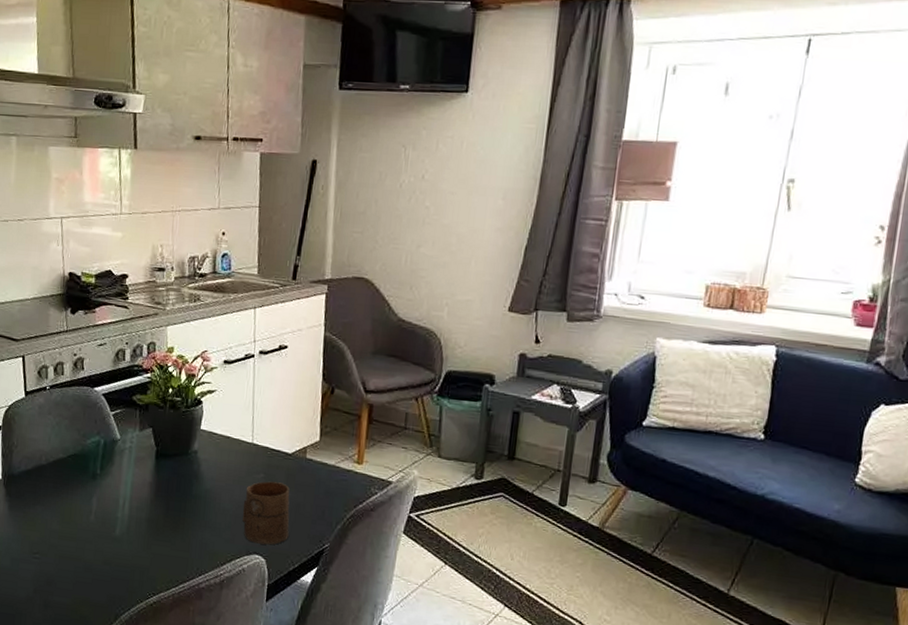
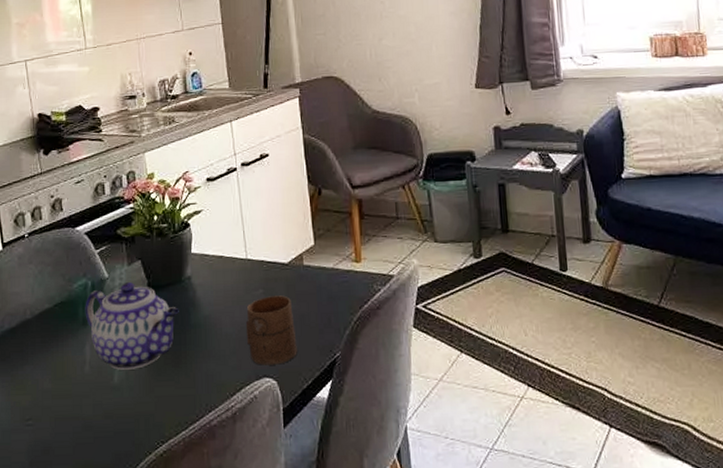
teapot: none [95,446,183,526] -> present [85,282,179,370]

